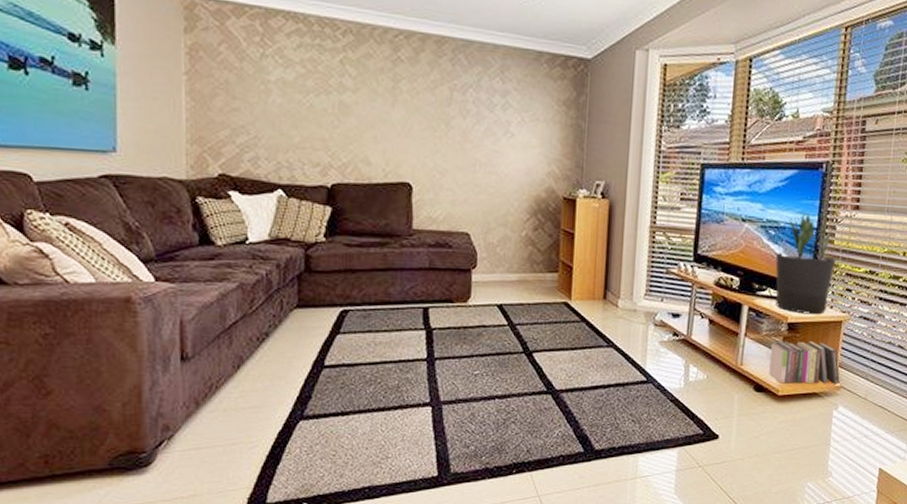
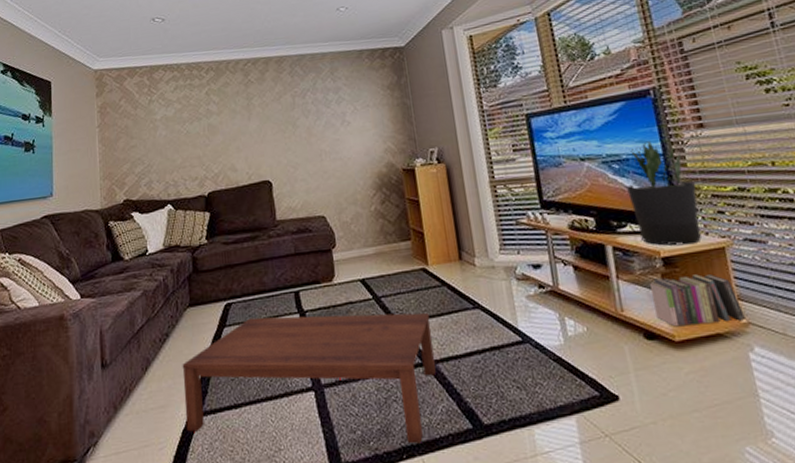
coffee table: none [283,328,563,461] -> present [182,312,436,444]

